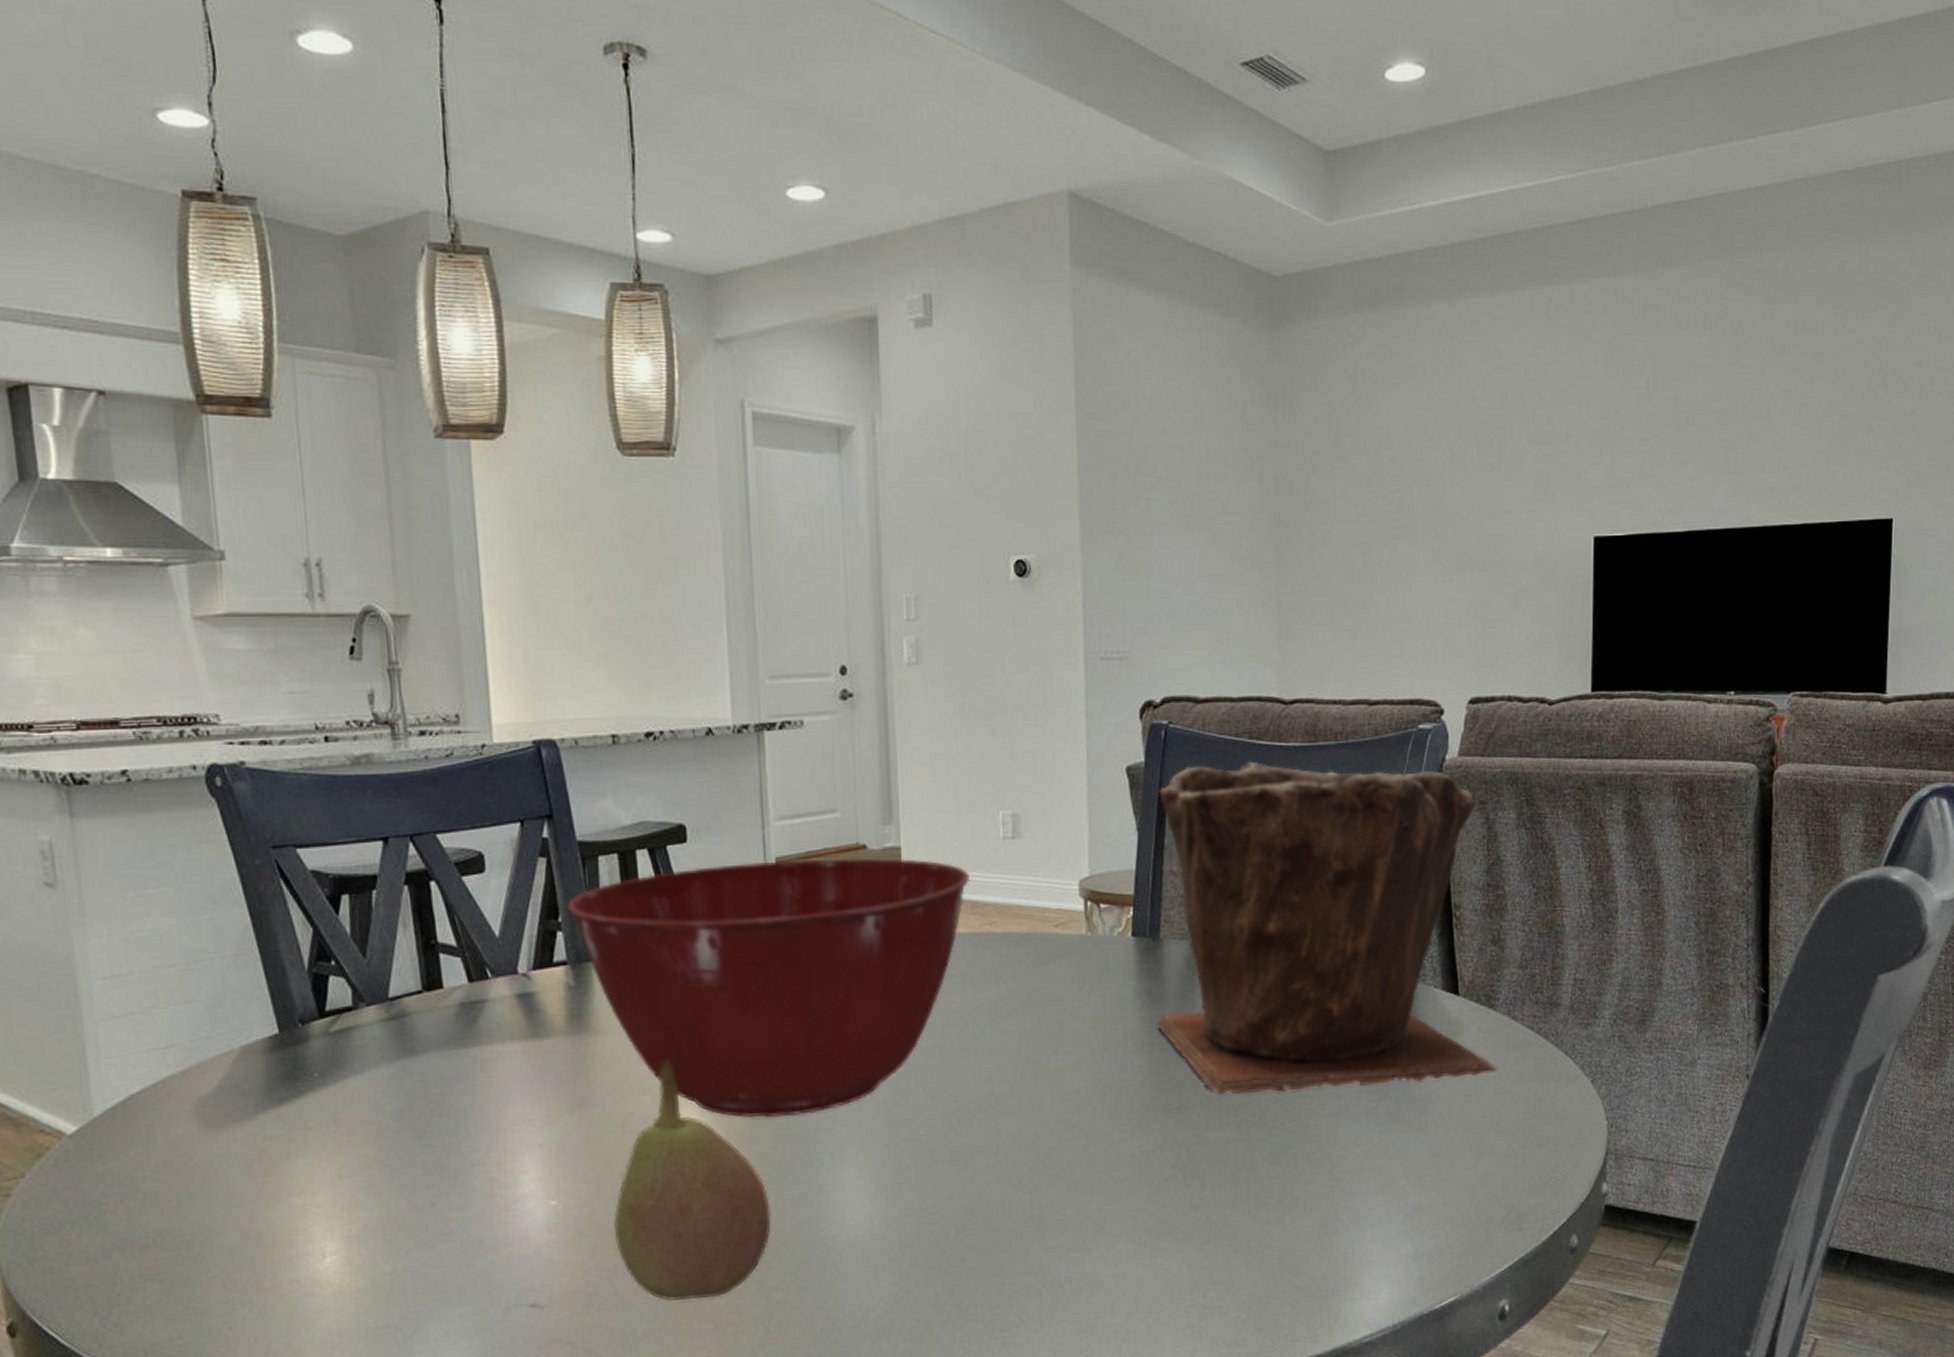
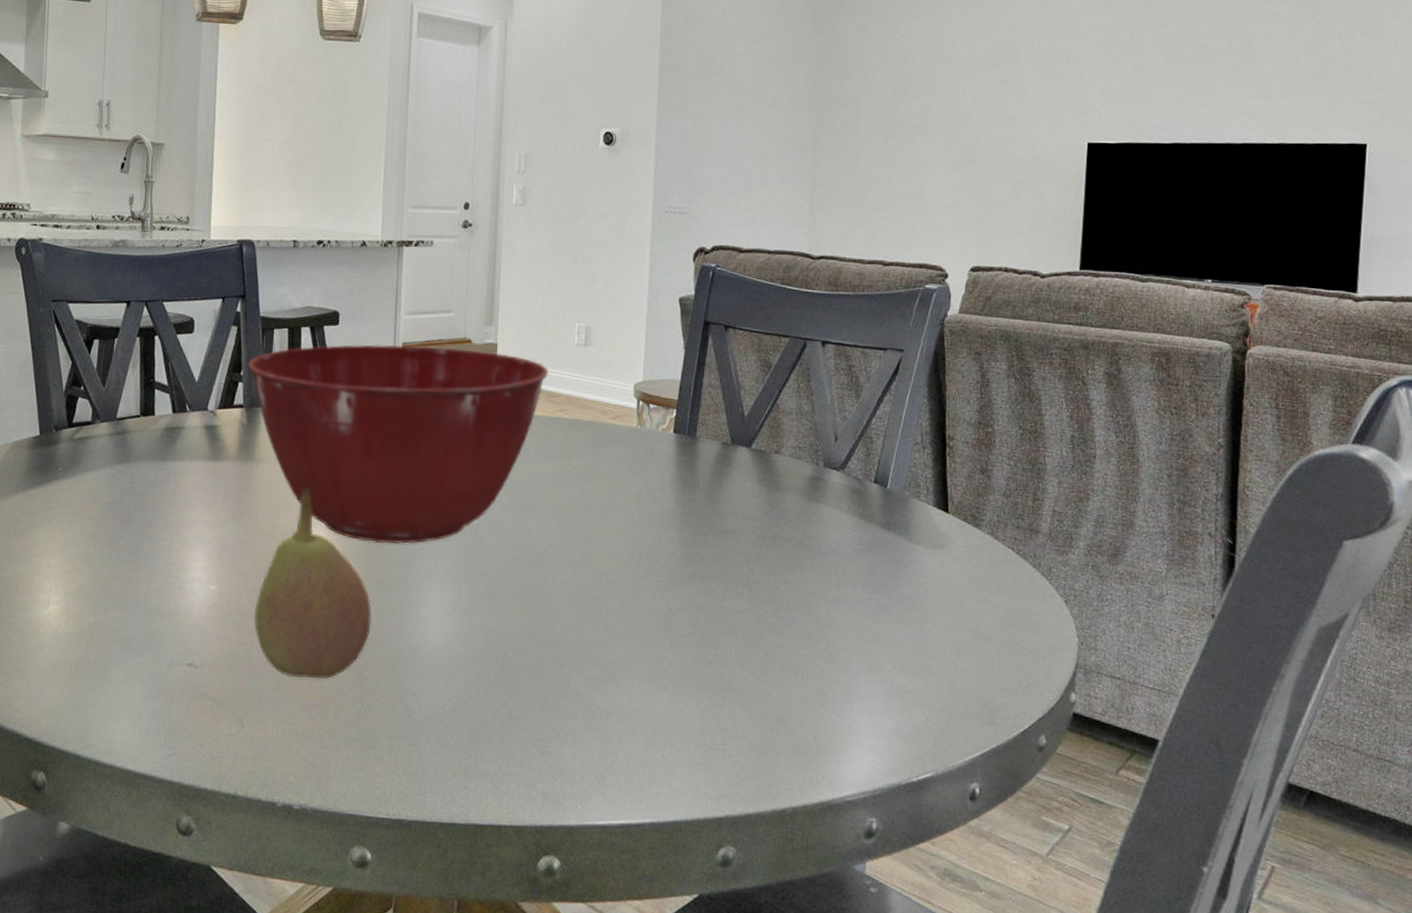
plant pot: present [1155,761,1498,1095] -> none [687,302,980,583]

